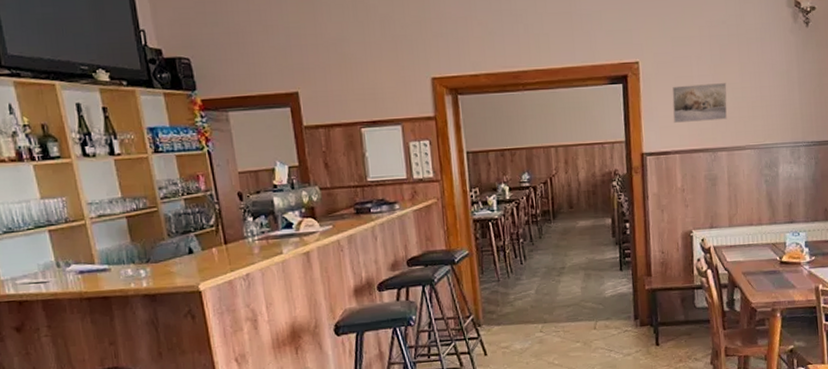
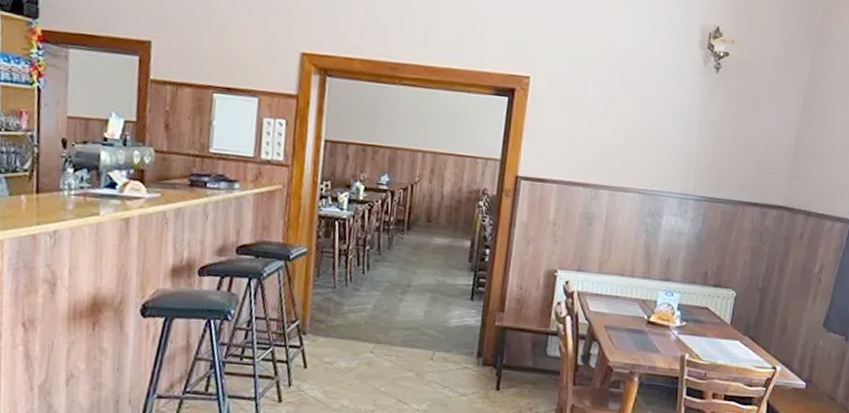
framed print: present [672,83,727,123] -> none [556,110,621,156]

